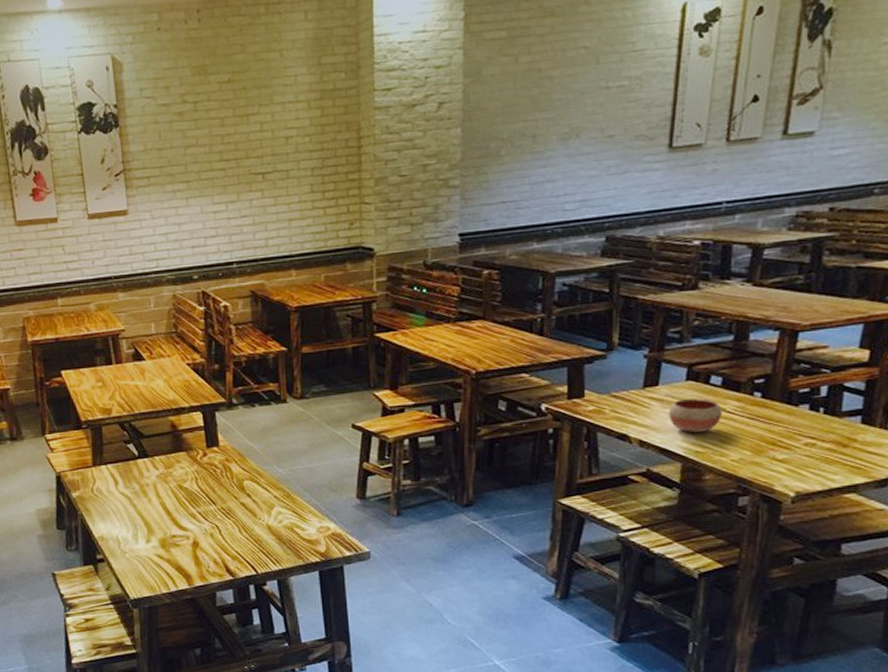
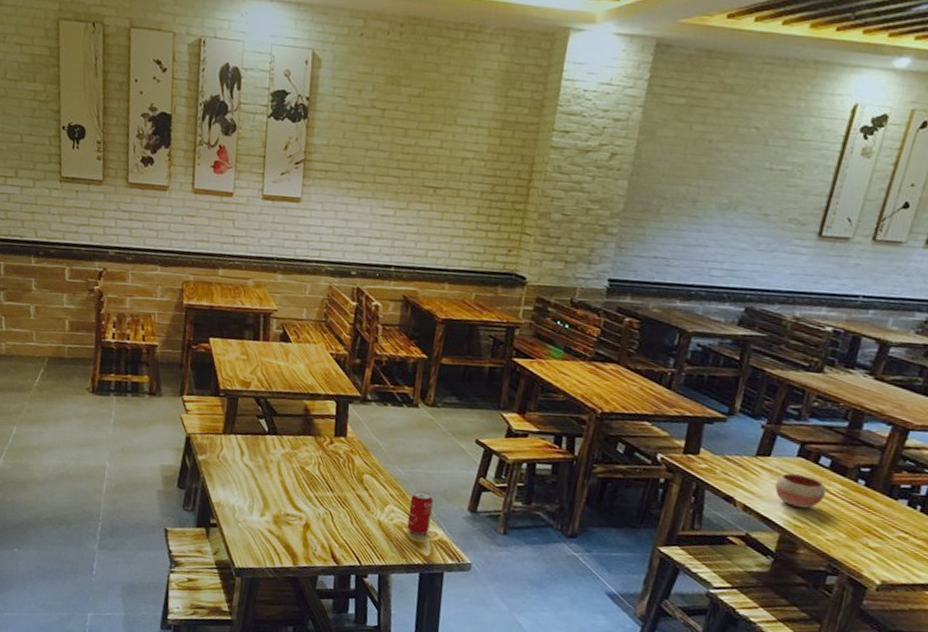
beverage can: none [296,487,321,532] -> present [407,490,433,535]

